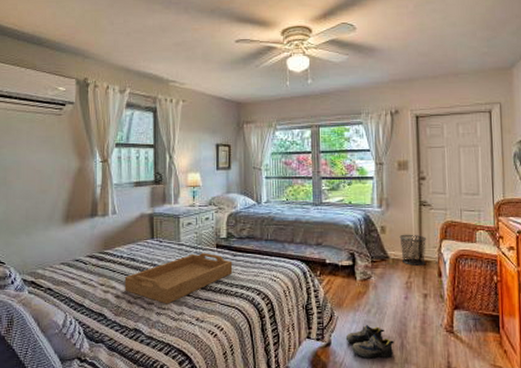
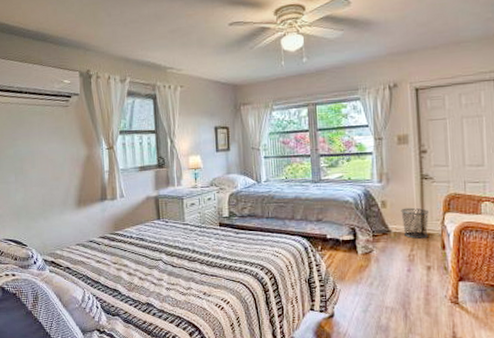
serving tray: present [124,253,233,304] -> none [135,231,236,280]
shoe: present [345,324,394,359] -> none [348,296,398,329]

